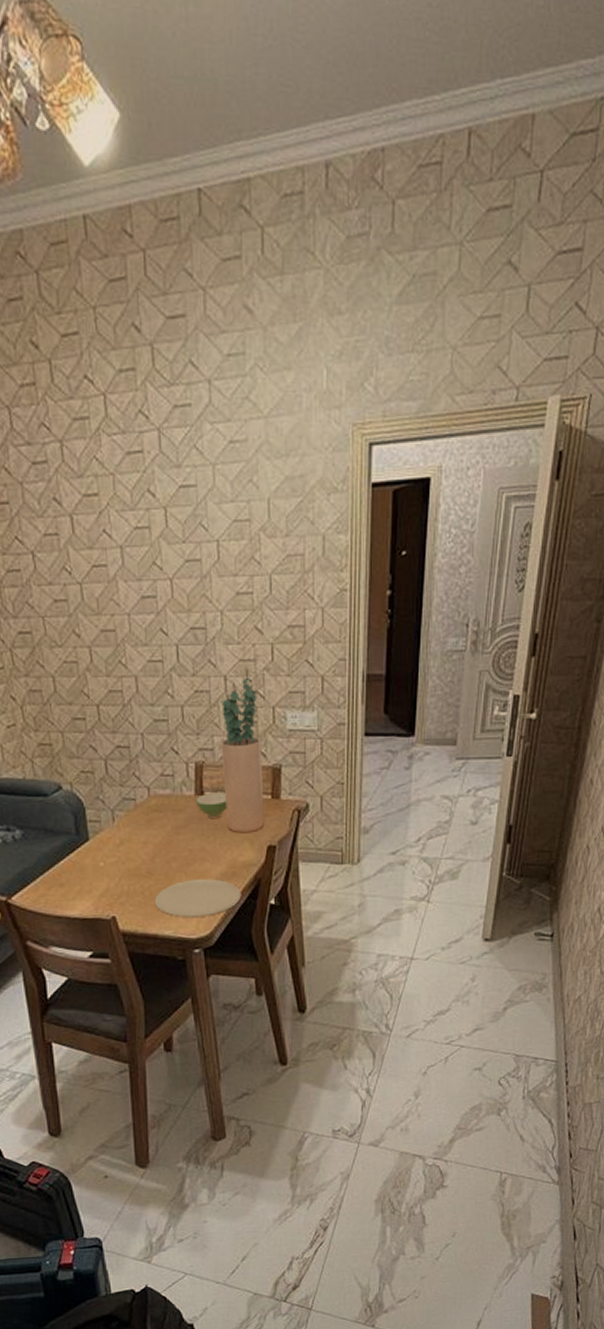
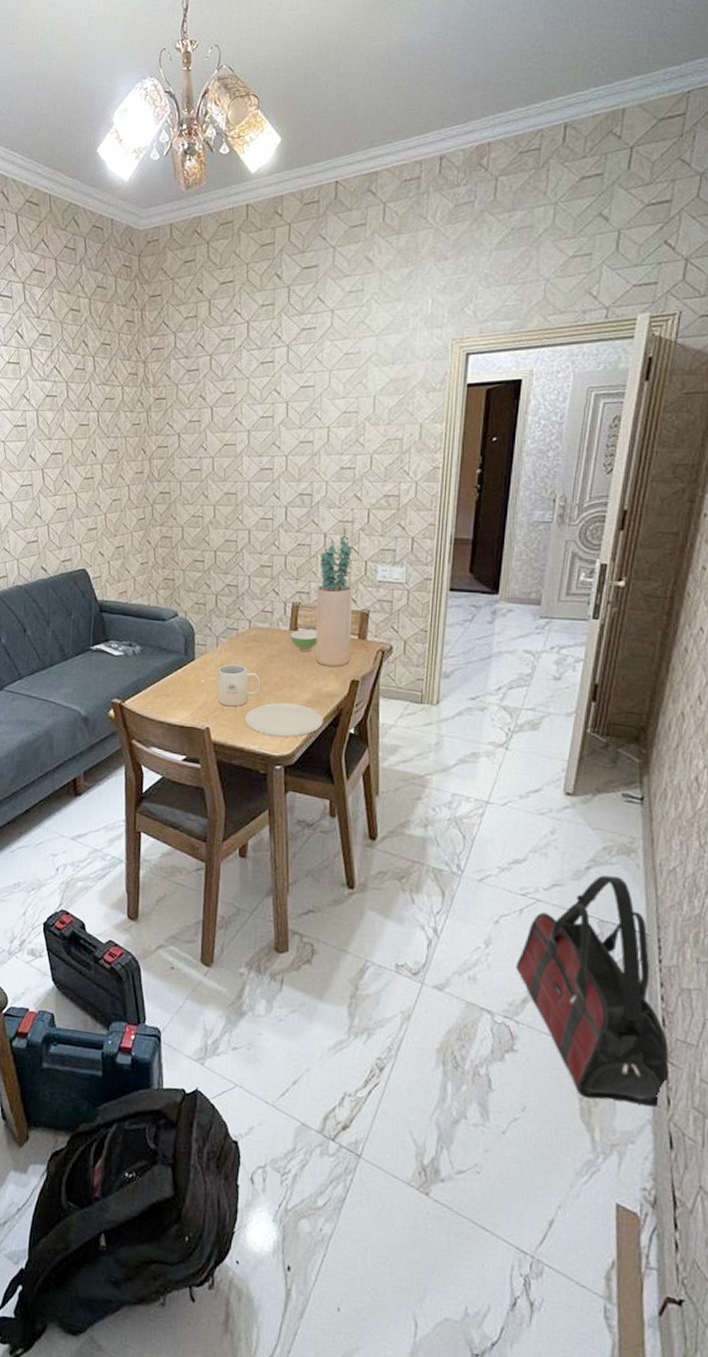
mug: none [118,841,169,890] -> present [217,664,261,707]
duffel bag: none [443,1013,574,1214] -> present [515,875,670,1108]

